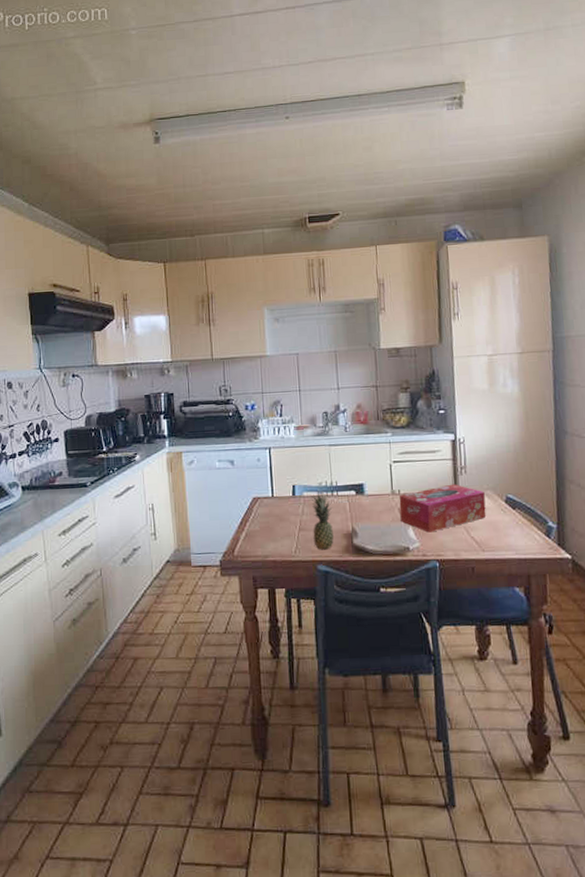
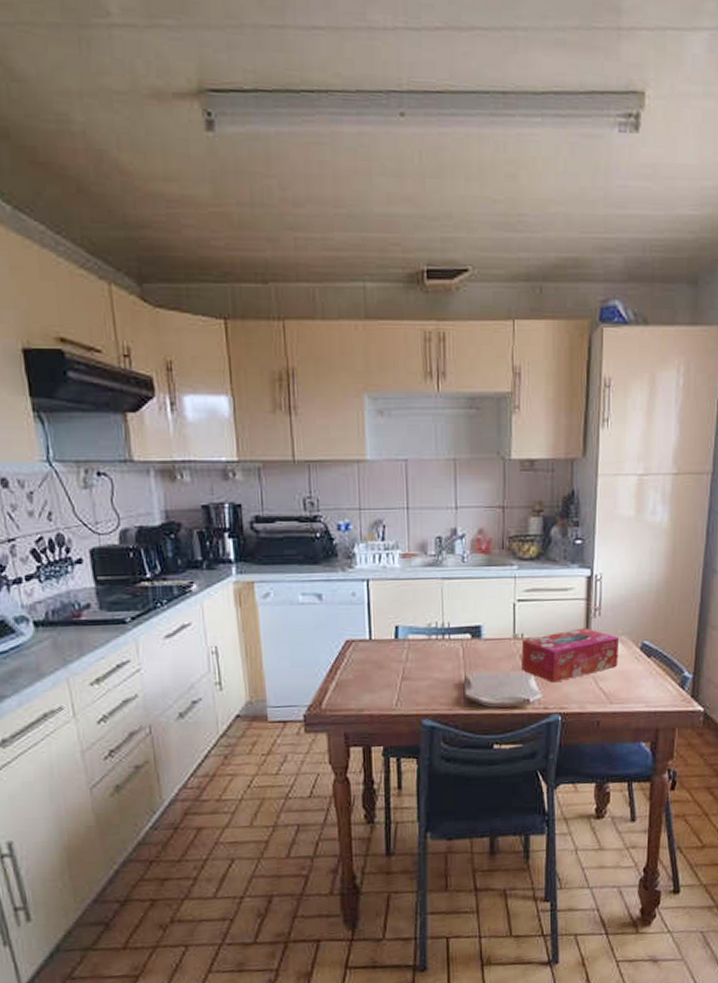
fruit: present [310,490,334,550] -> none [417,633,443,703]

